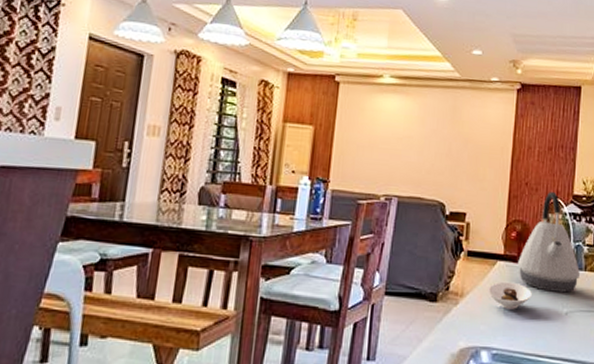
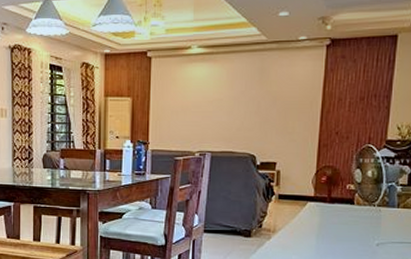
saucer: present [488,281,532,309] -> none [299,219,342,242]
kettle: present [518,192,580,293] -> none [328,139,392,227]

